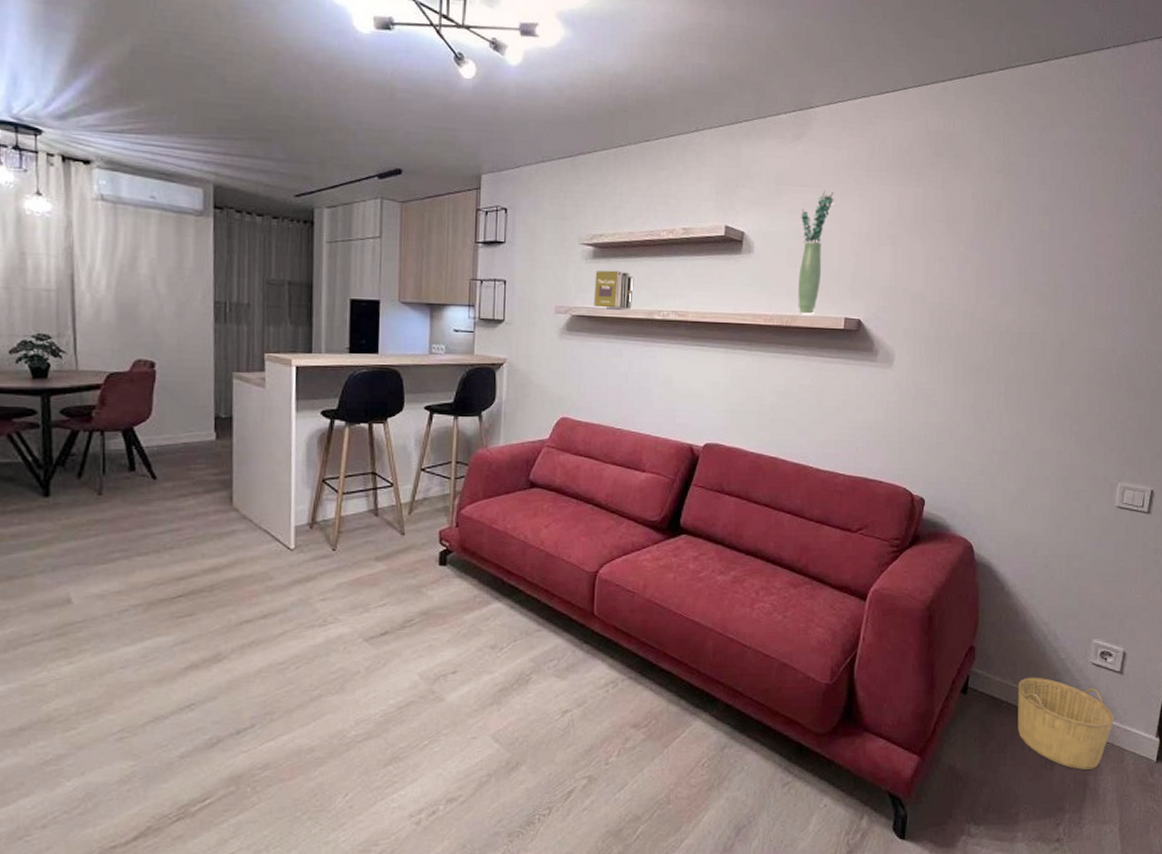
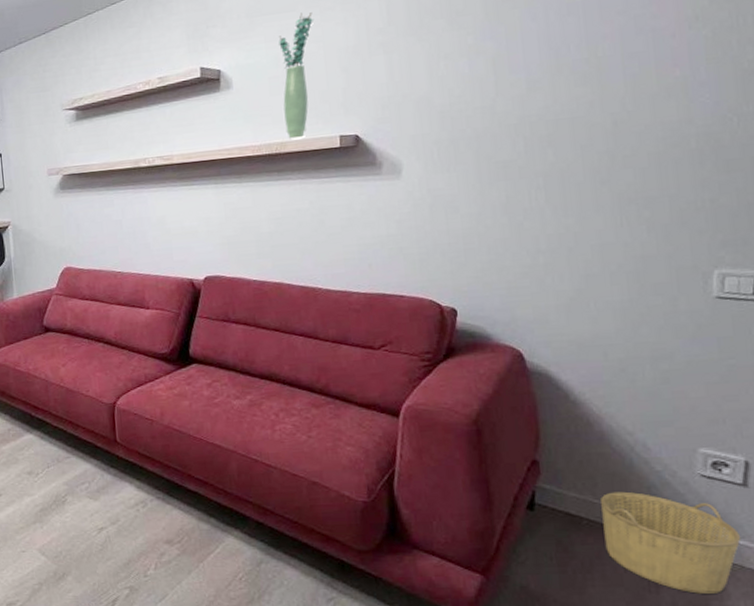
books: present [594,270,633,309] -> none [80,128,118,165]

